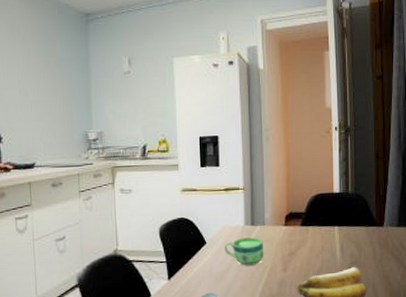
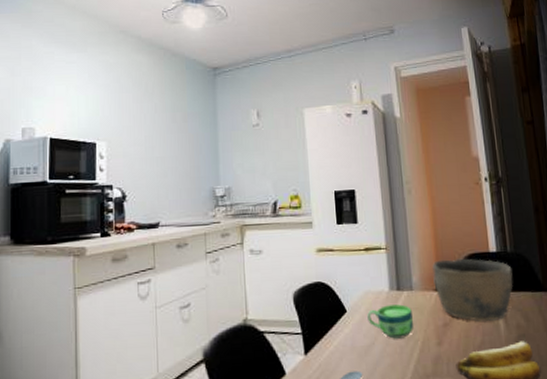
bowl: none [283,198,351,252] -> present [432,258,514,322]

